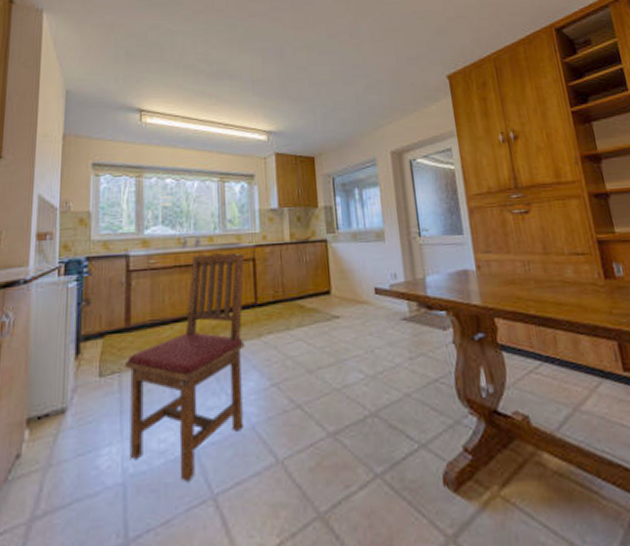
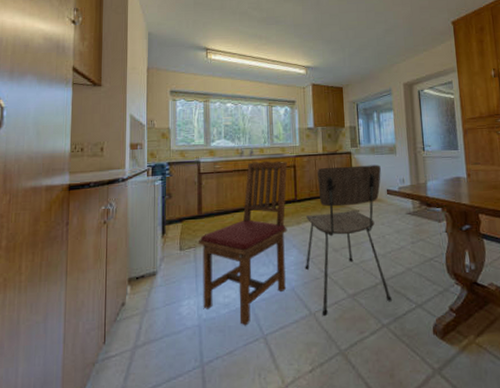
dining chair: none [269,255,387,464] -> present [305,165,392,316]

